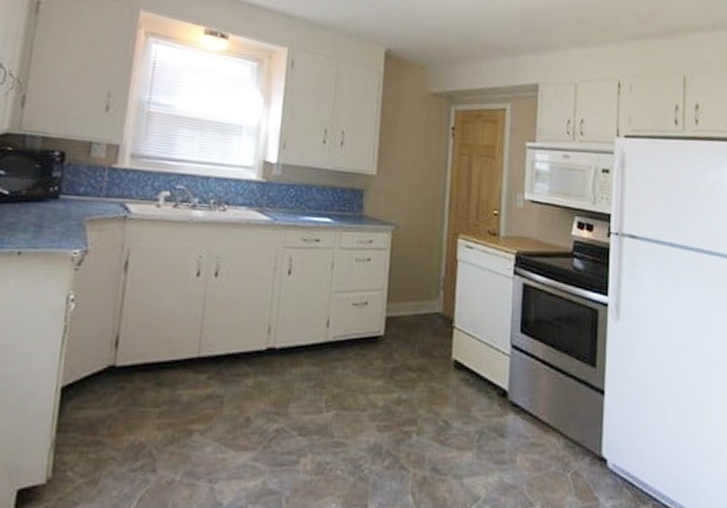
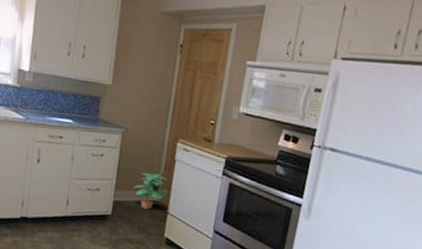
potted plant: none [409,277,453,324] -> present [133,172,169,209]

